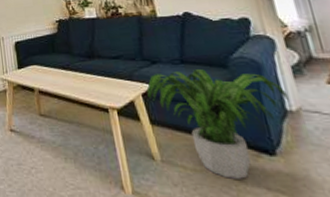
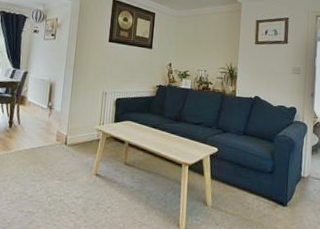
potted plant: present [146,69,289,179] -> none [214,141,305,222]

